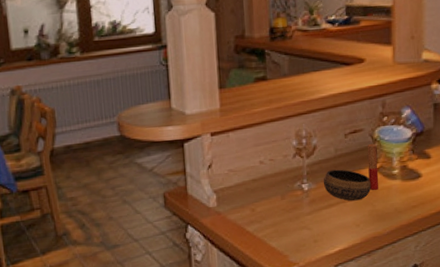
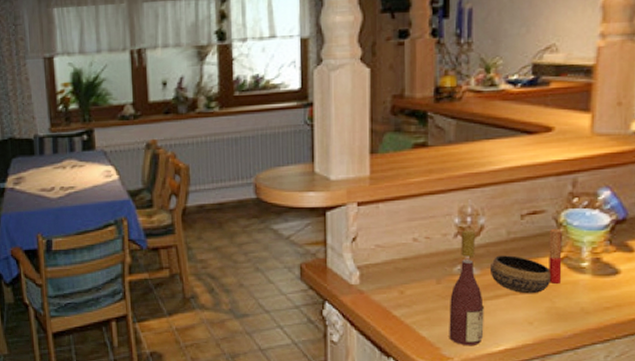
wine bottle: none [293,150,322,251] -> present [449,230,484,346]

